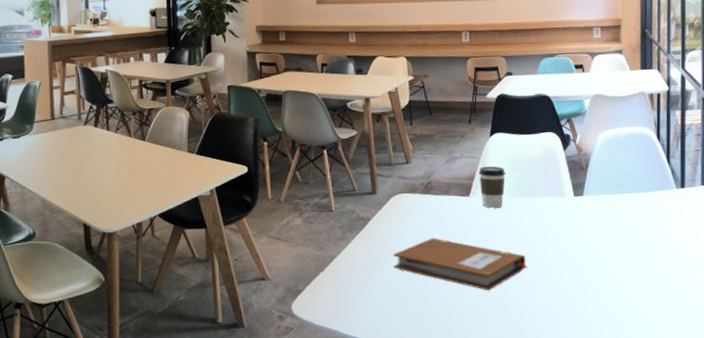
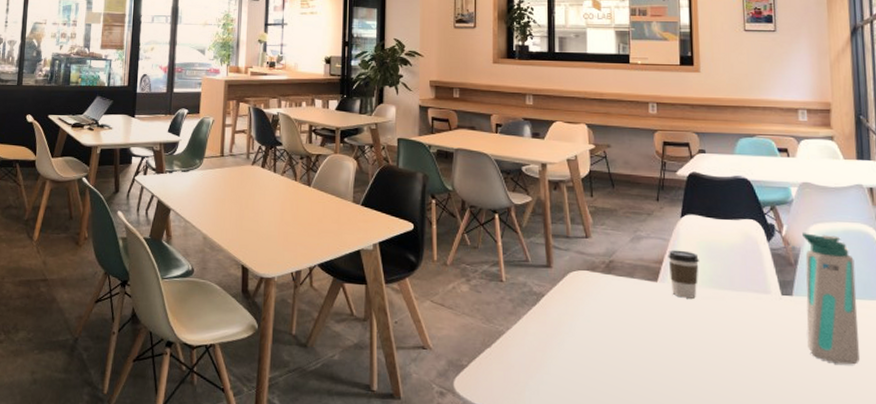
notebook: present [393,238,527,291] -> none [569,324,727,394]
water bottle: none [593,139,636,249] -> present [802,233,860,365]

